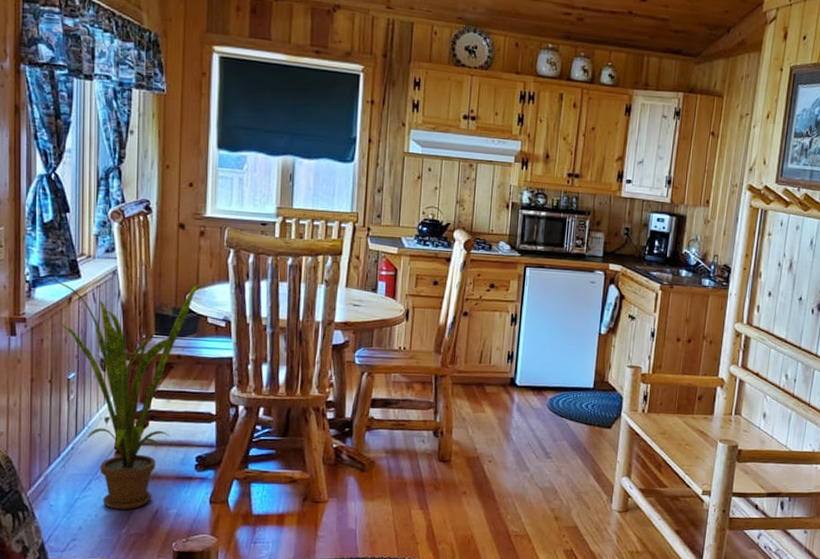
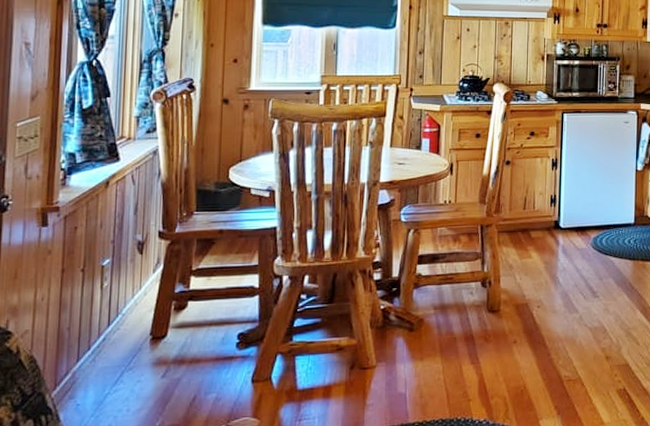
house plant: present [46,278,201,510] -> none [83,154,244,401]

